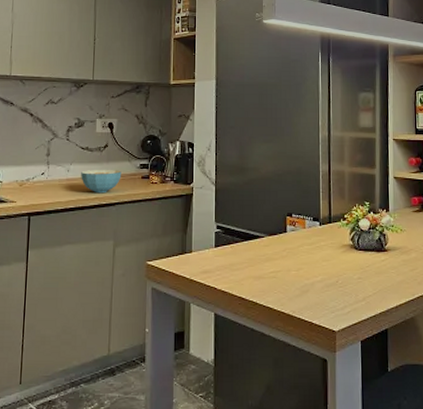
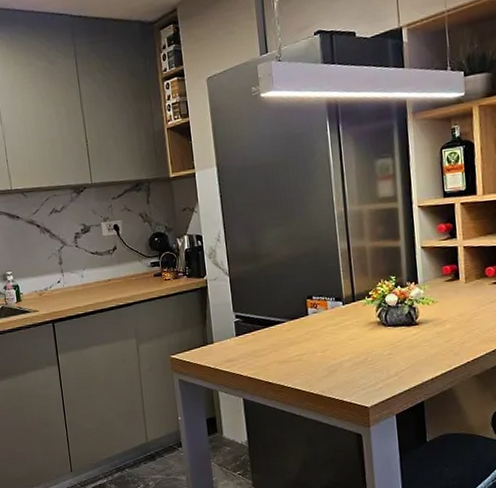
cereal bowl: present [81,170,122,194] -> none [95,270,134,296]

